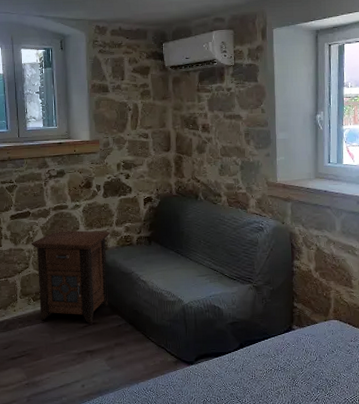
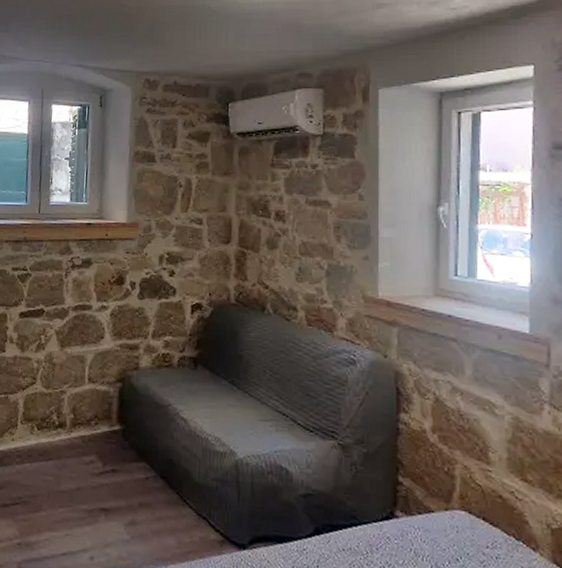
nightstand: present [31,230,111,323] -> none [41,337,145,470]

